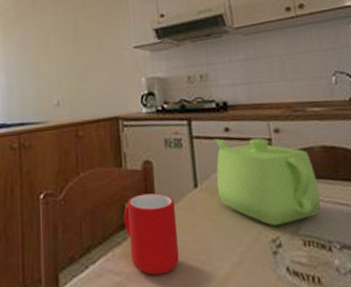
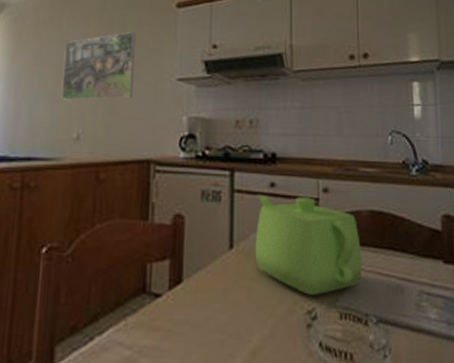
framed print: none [40,12,98,74] -> present [61,31,136,100]
cup: present [123,193,179,275] -> none [143,253,205,349]

